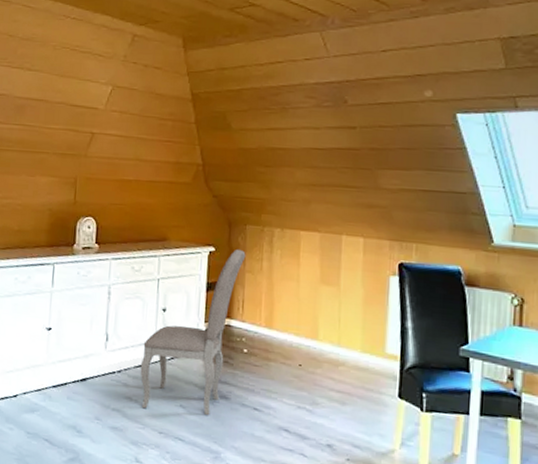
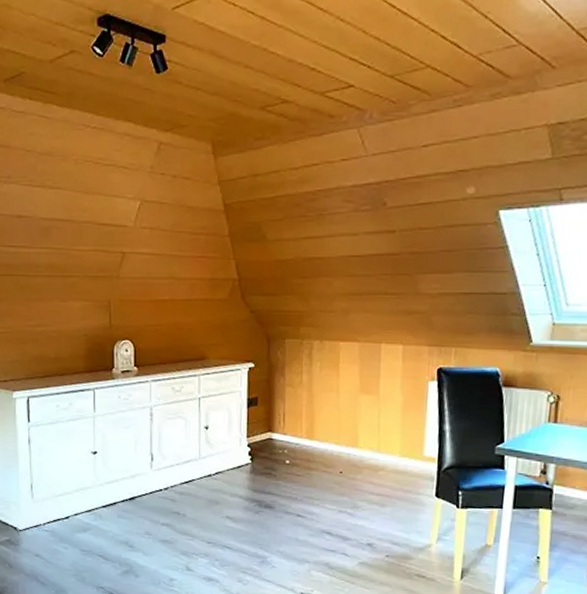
dining chair: present [140,248,246,416] -> none [186,363,286,525]

